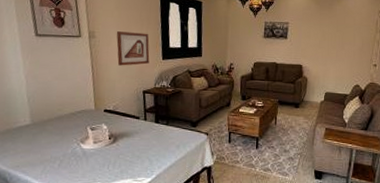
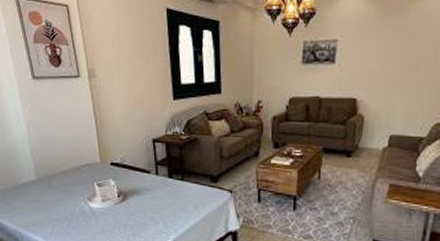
picture frame: present [116,31,150,66] -> none [118,67,158,110]

